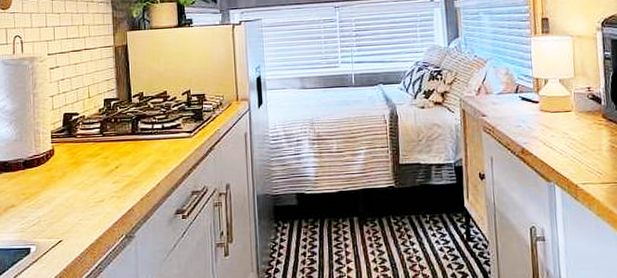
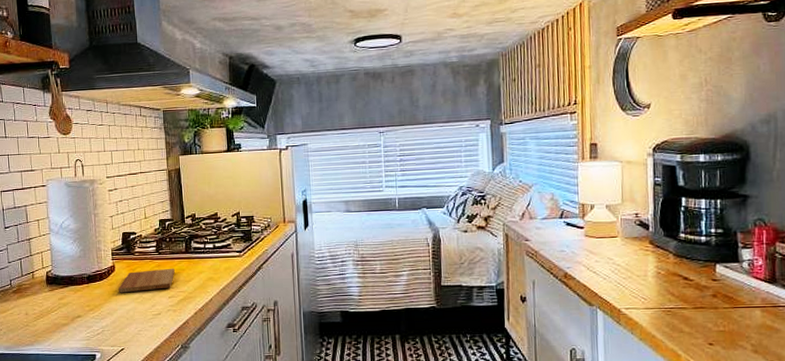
cutting board: none [58,151,120,179] -> present [119,268,175,293]

